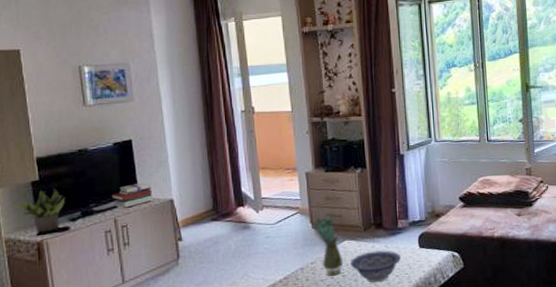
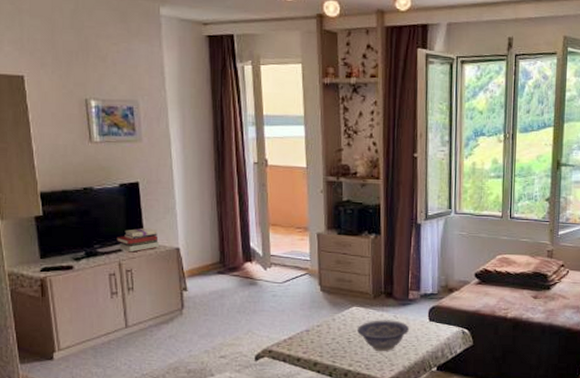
potted plant: present [11,189,66,233] -> none [14,226,70,269]
vase: present [314,215,344,276] -> none [323,279,350,341]

